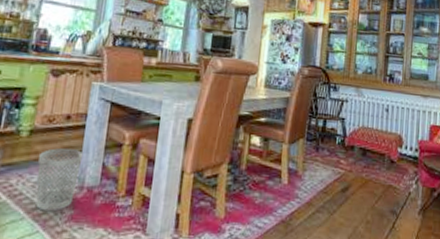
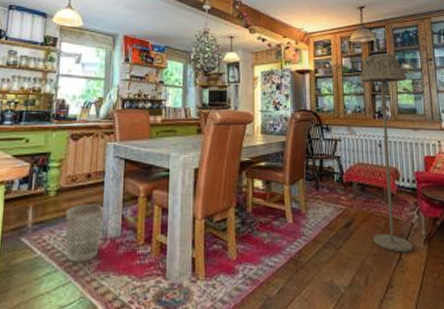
floor lamp: none [368,13,424,222] -> present [360,54,414,253]

